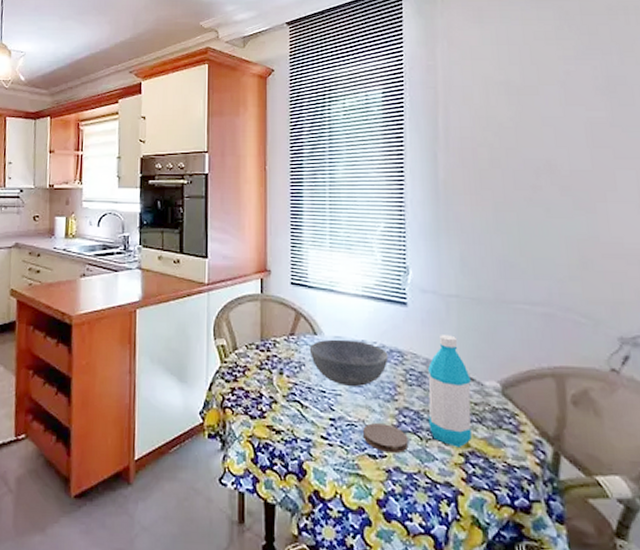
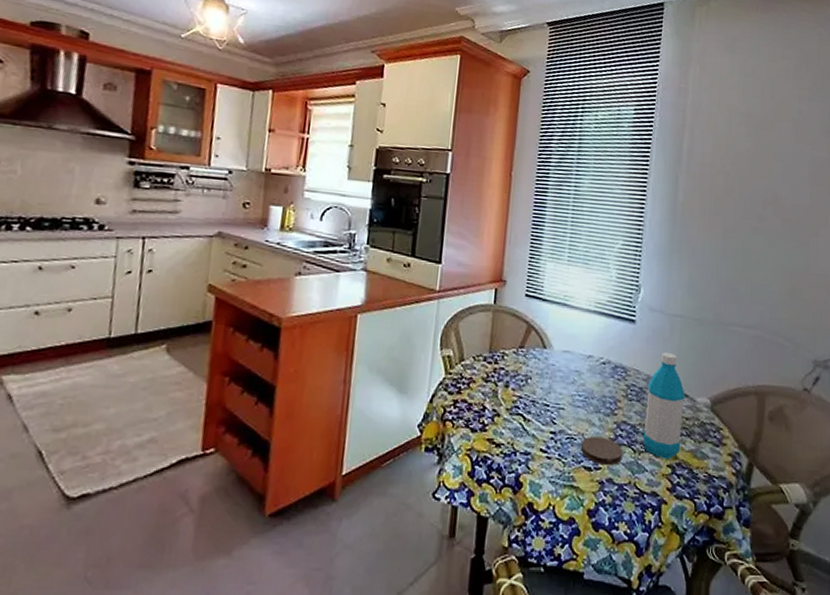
bowl: present [309,339,389,387] -> none [537,353,613,402]

